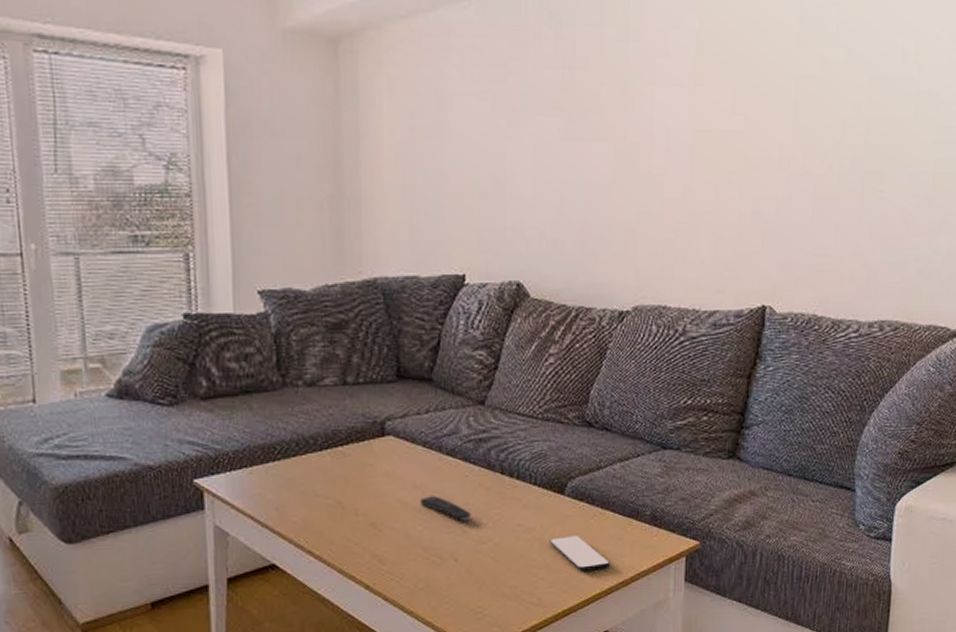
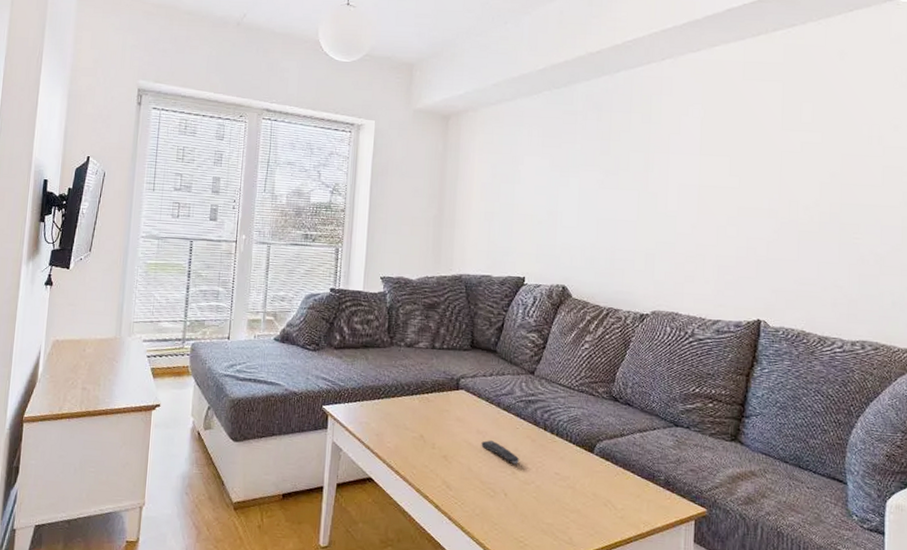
smartphone: present [549,536,611,572] -> none [580,488,631,521]

